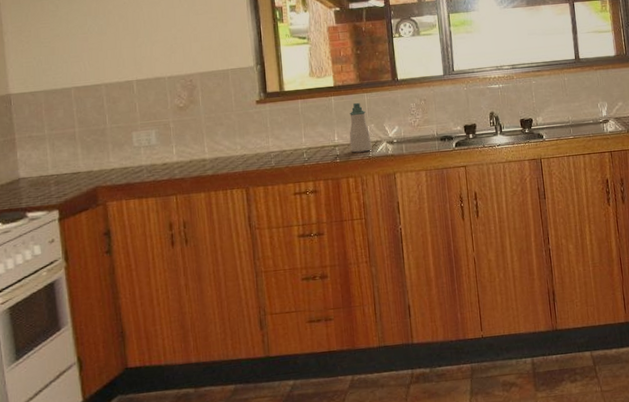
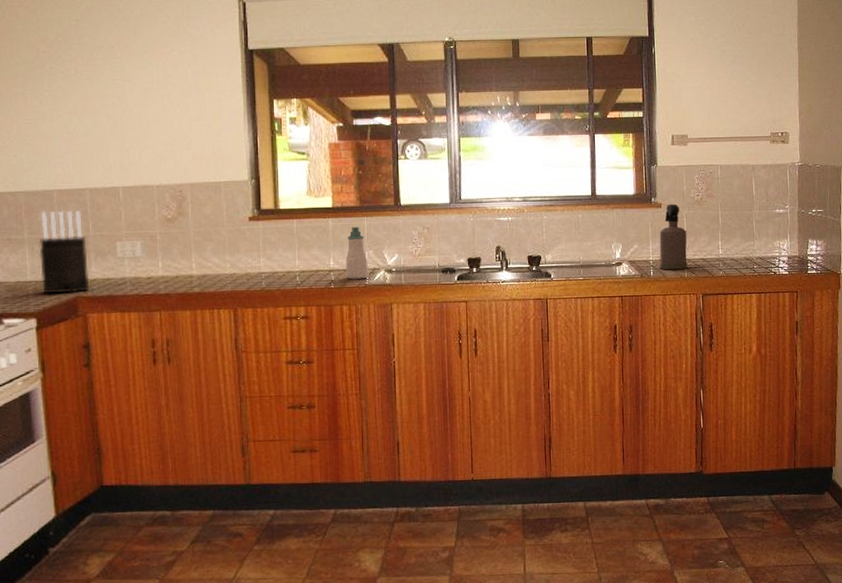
knife block: none [59,105,108,187] -> present [39,210,90,294]

